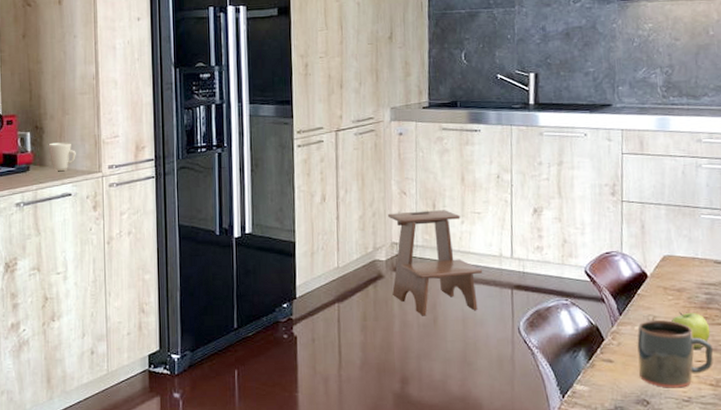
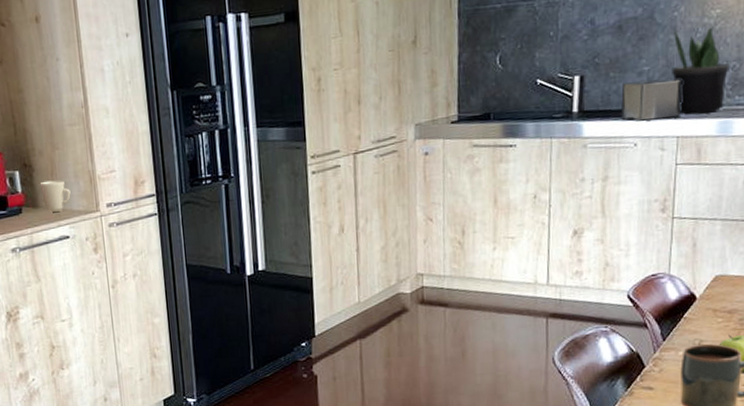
step stool: present [387,210,483,316] -> none [412,236,516,350]
toaster: none [571,79,624,115] -> present [620,78,683,122]
planter: none [613,37,664,111] -> present [672,26,730,115]

